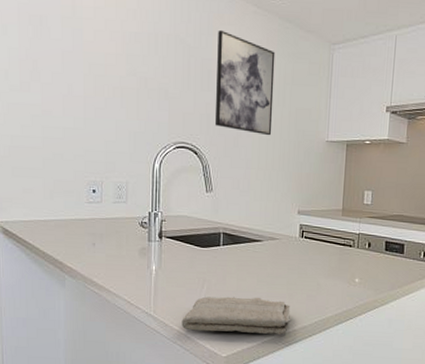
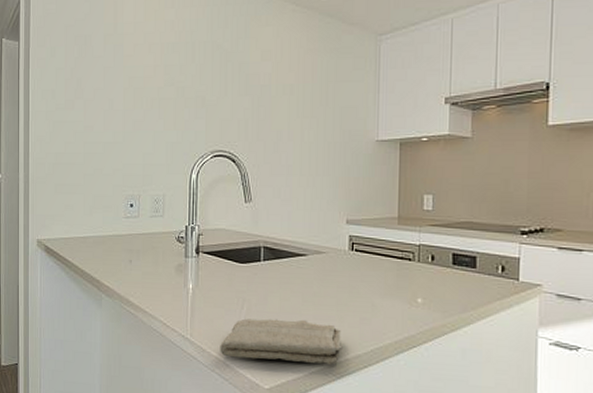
wall art: present [214,29,275,136] -> none [253,31,316,139]

